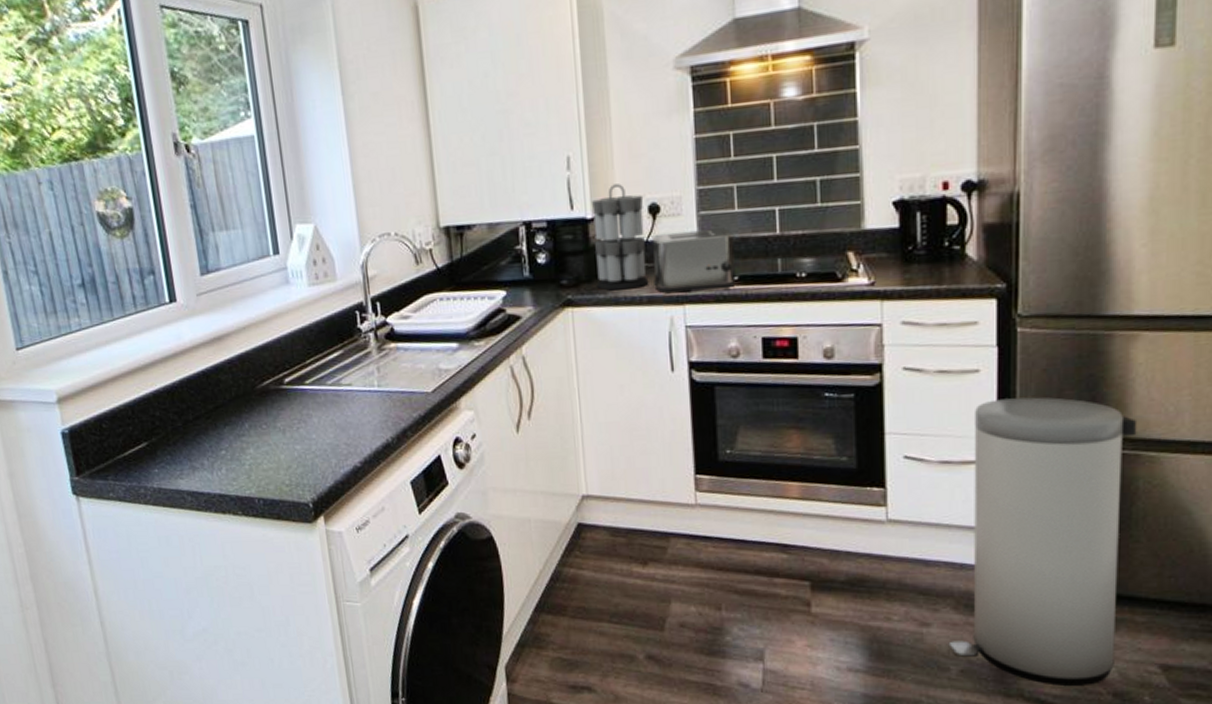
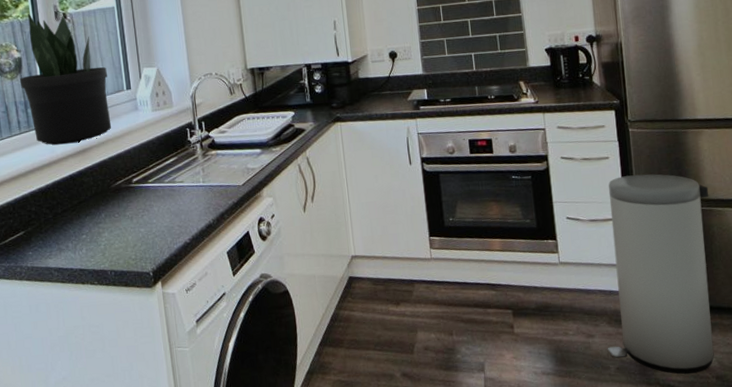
planter: none [131,146,255,329] -> present [19,14,112,145]
spice rack: present [591,184,649,291] -> none [350,39,392,110]
toaster: present [651,228,740,294] -> none [392,67,451,112]

